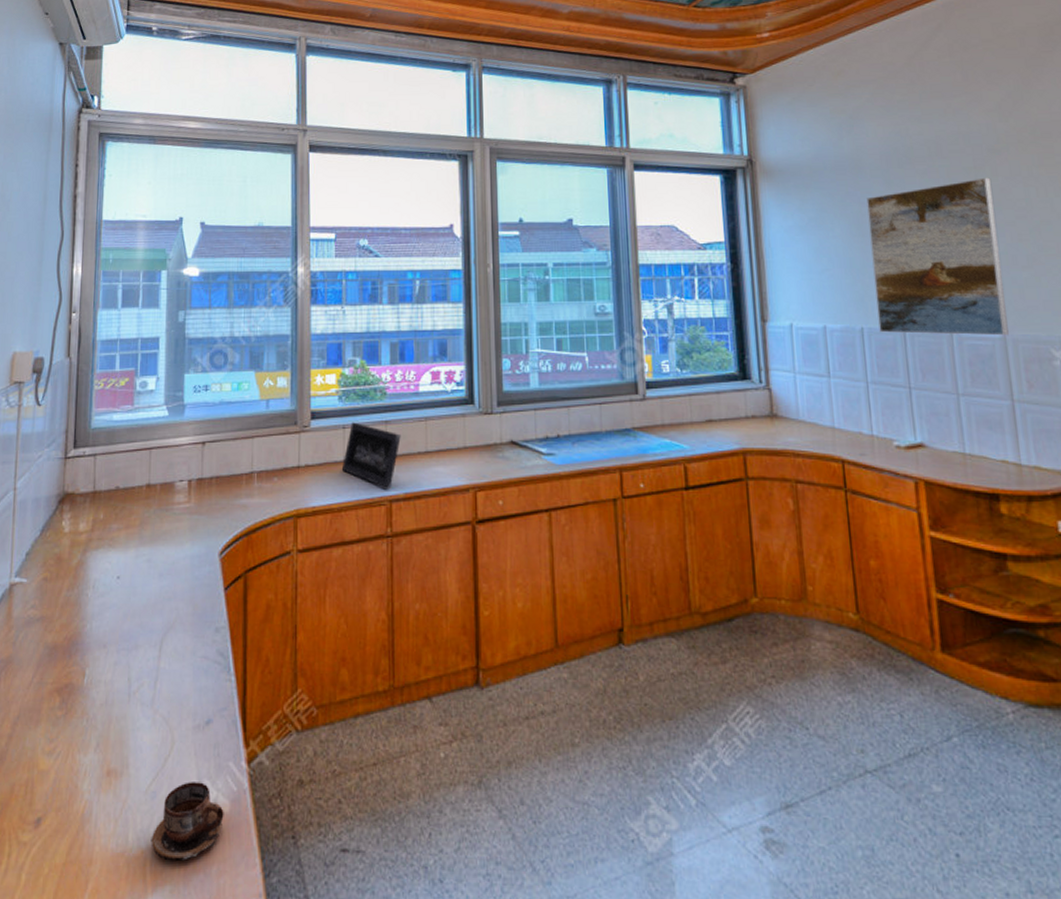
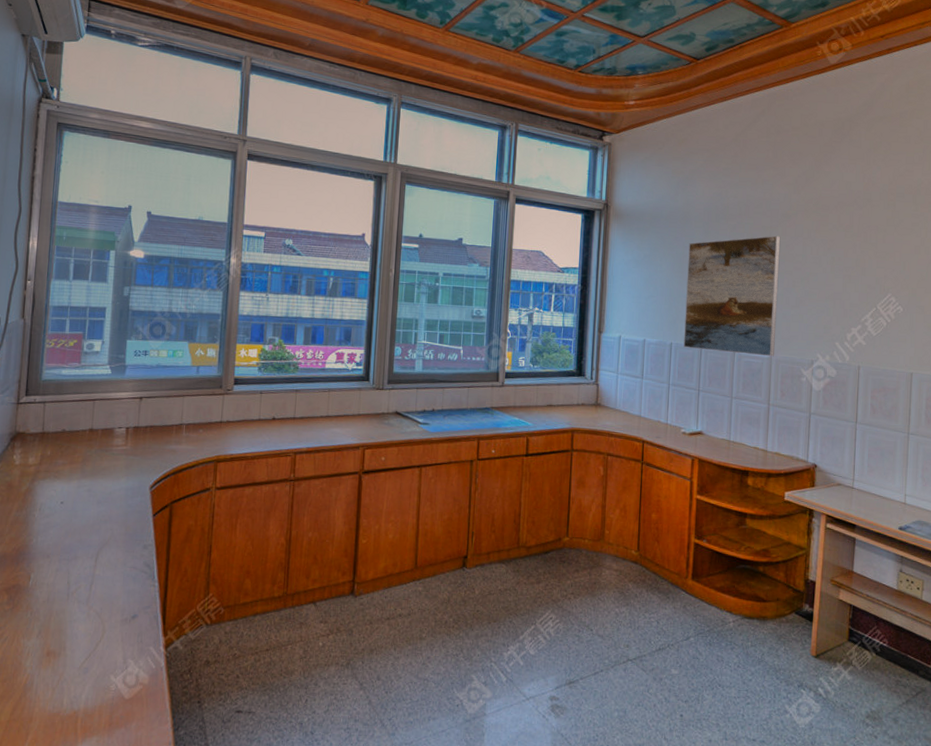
cup: present [151,782,224,862] -> none [82,661,144,720]
picture frame: present [341,422,401,488] -> none [257,389,308,443]

